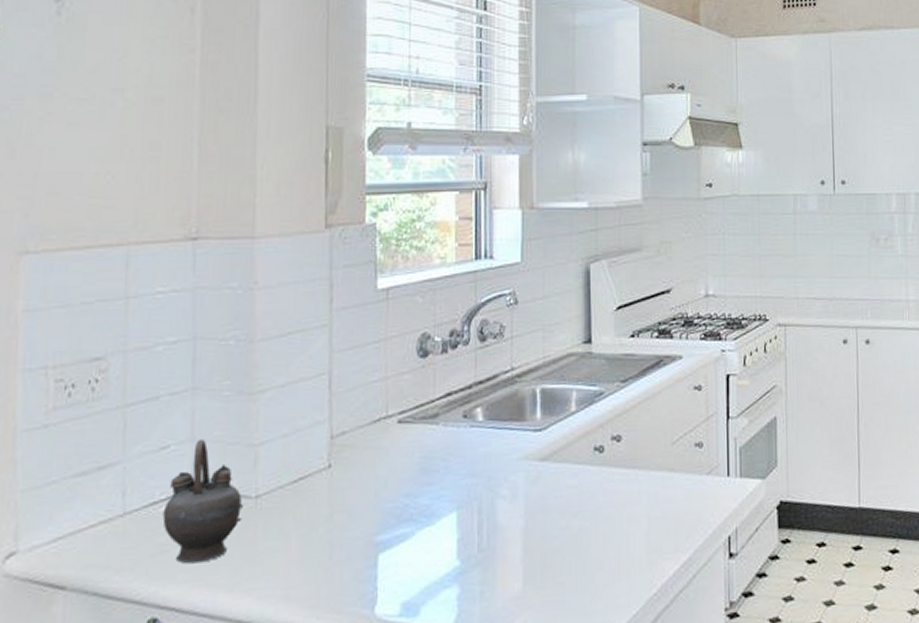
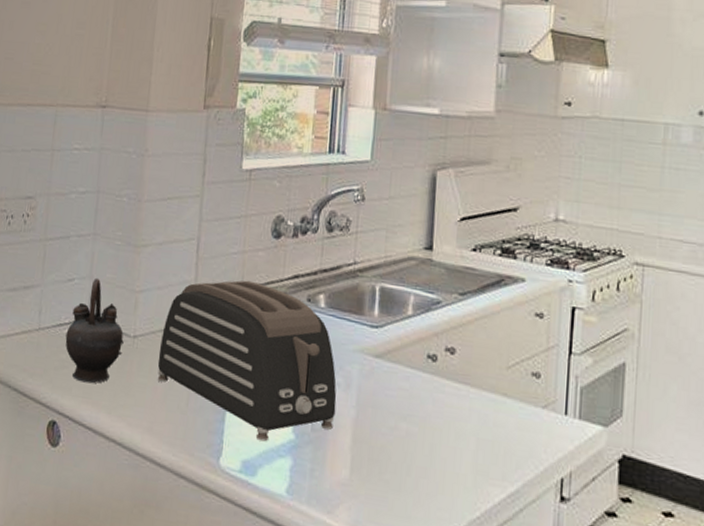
toaster: none [289,407,503,577] -> present [157,280,337,442]

